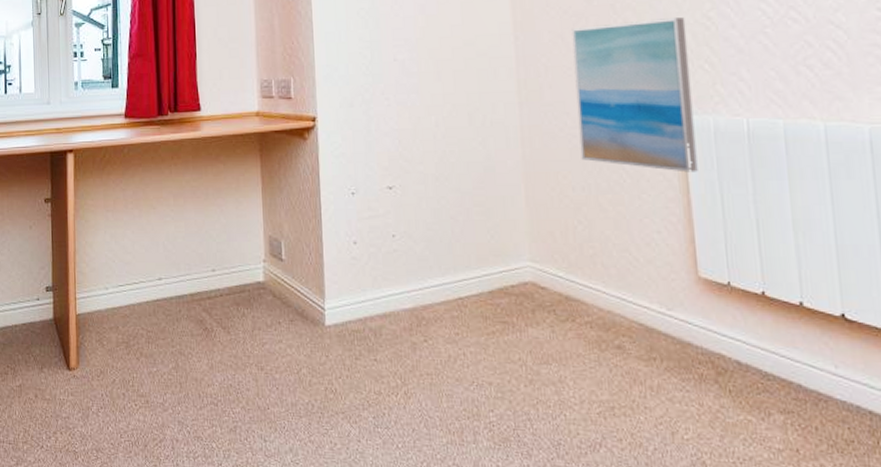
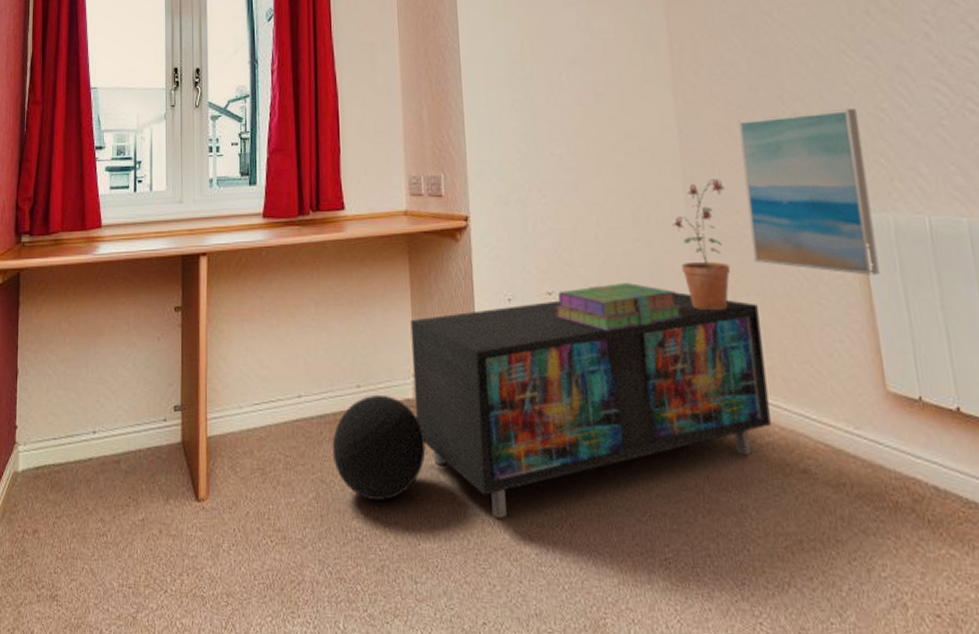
decorative ball: none [189,277,275,370] -> present [332,394,426,500]
storage cabinet: none [261,187,590,386] -> present [410,292,771,518]
stack of books: none [395,179,512,222] -> present [555,283,682,331]
potted plant: none [506,83,559,204] -> present [672,179,731,311]

